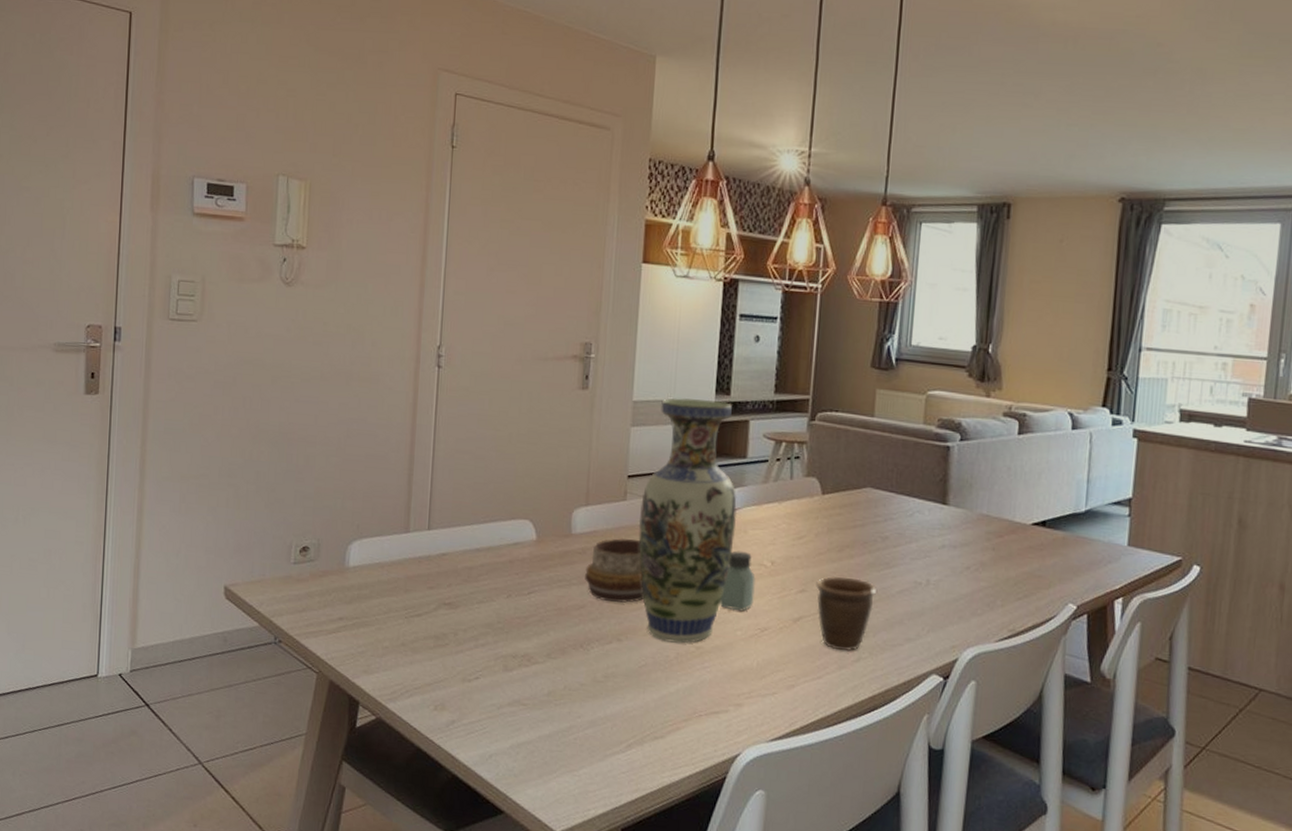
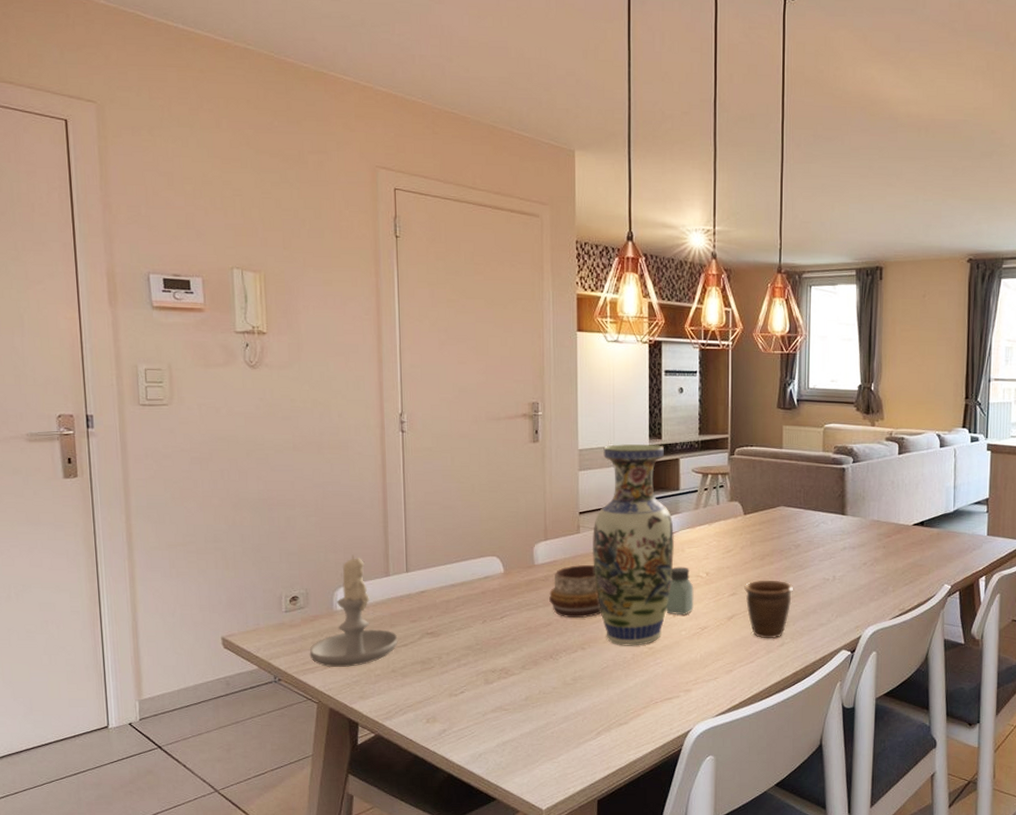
candle: none [314,504,412,635] -> present [309,554,398,667]

